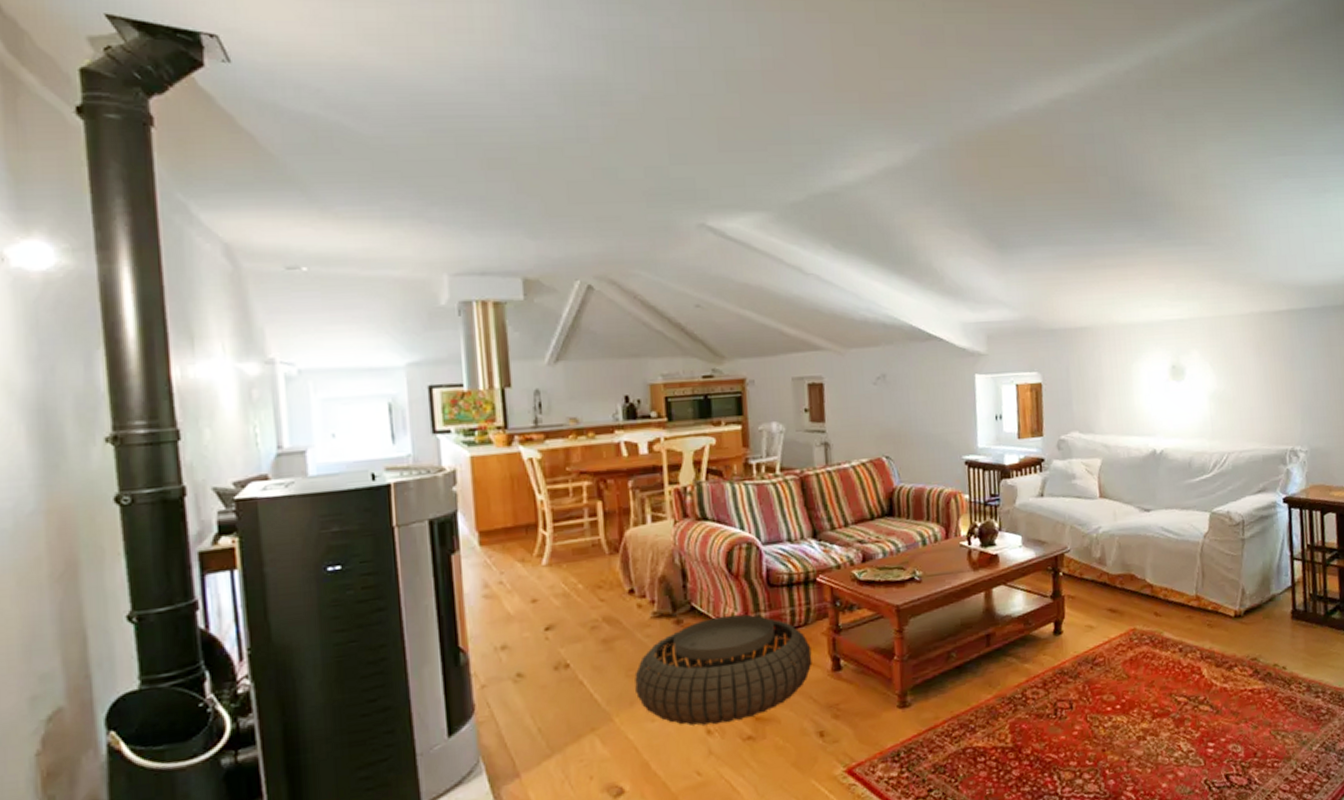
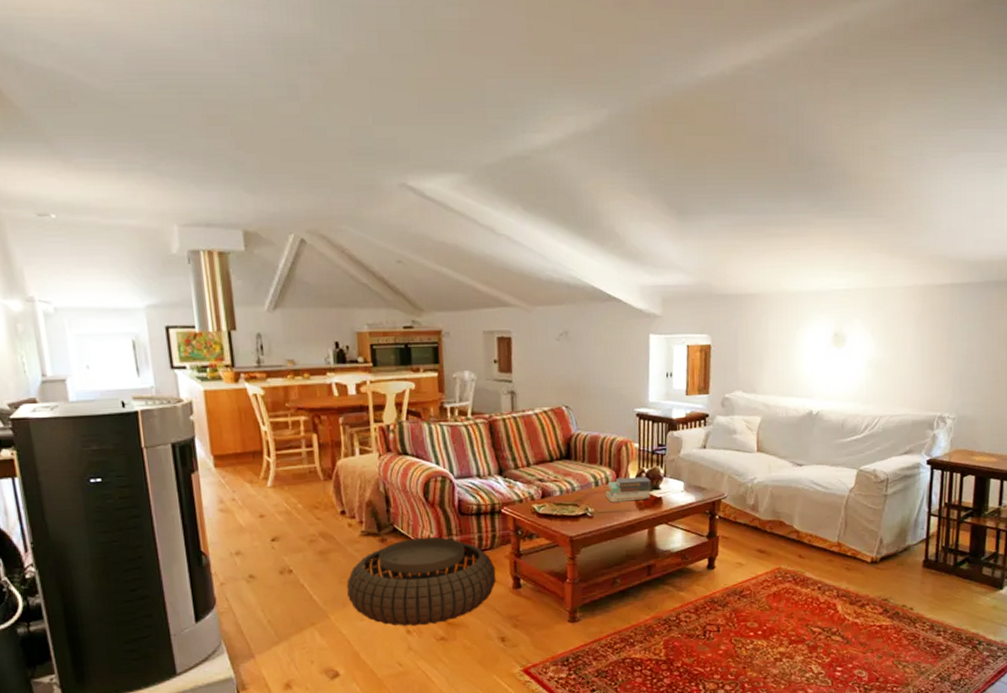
books: none [934,531,987,563] -> present [605,476,652,503]

